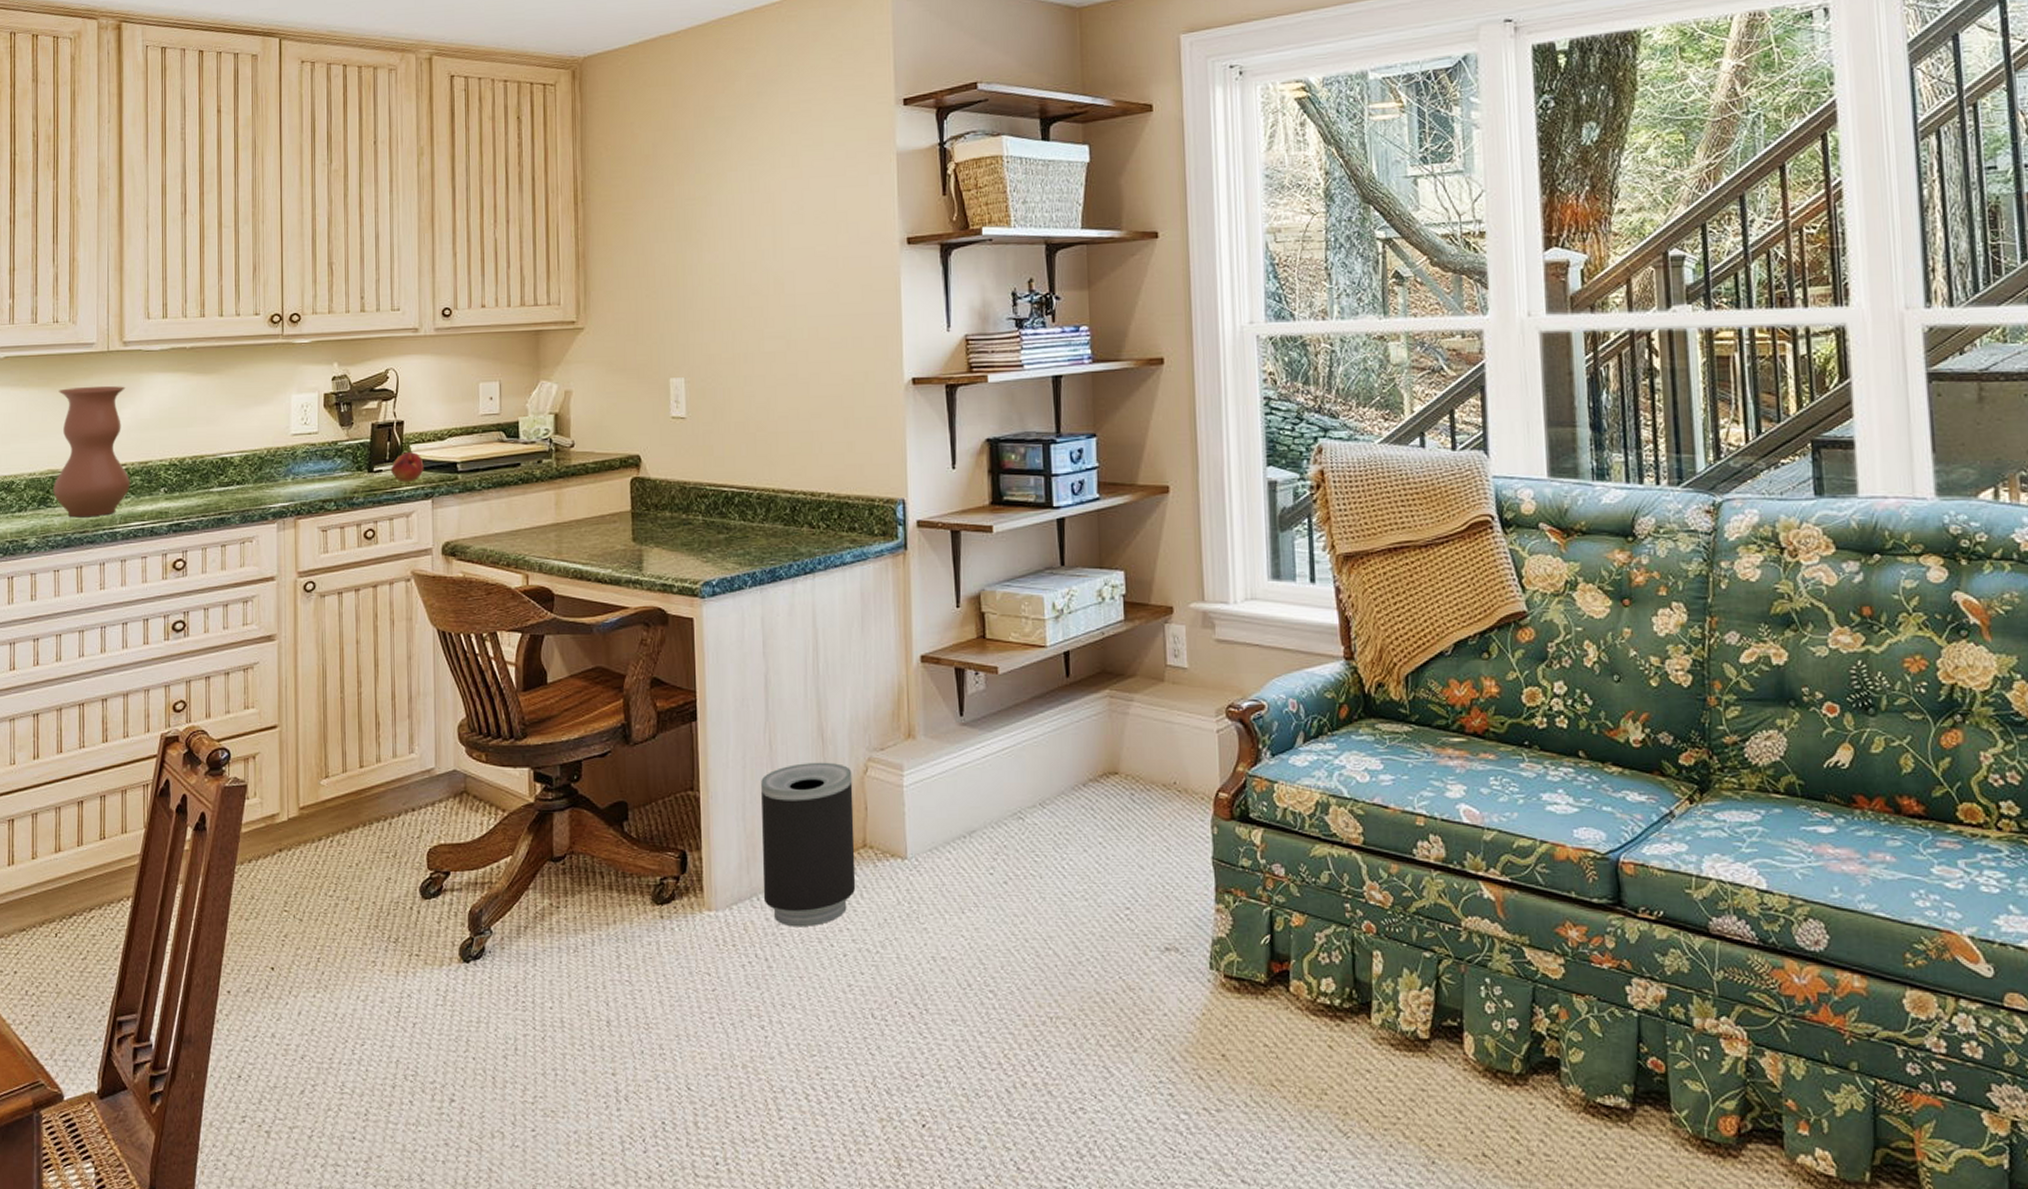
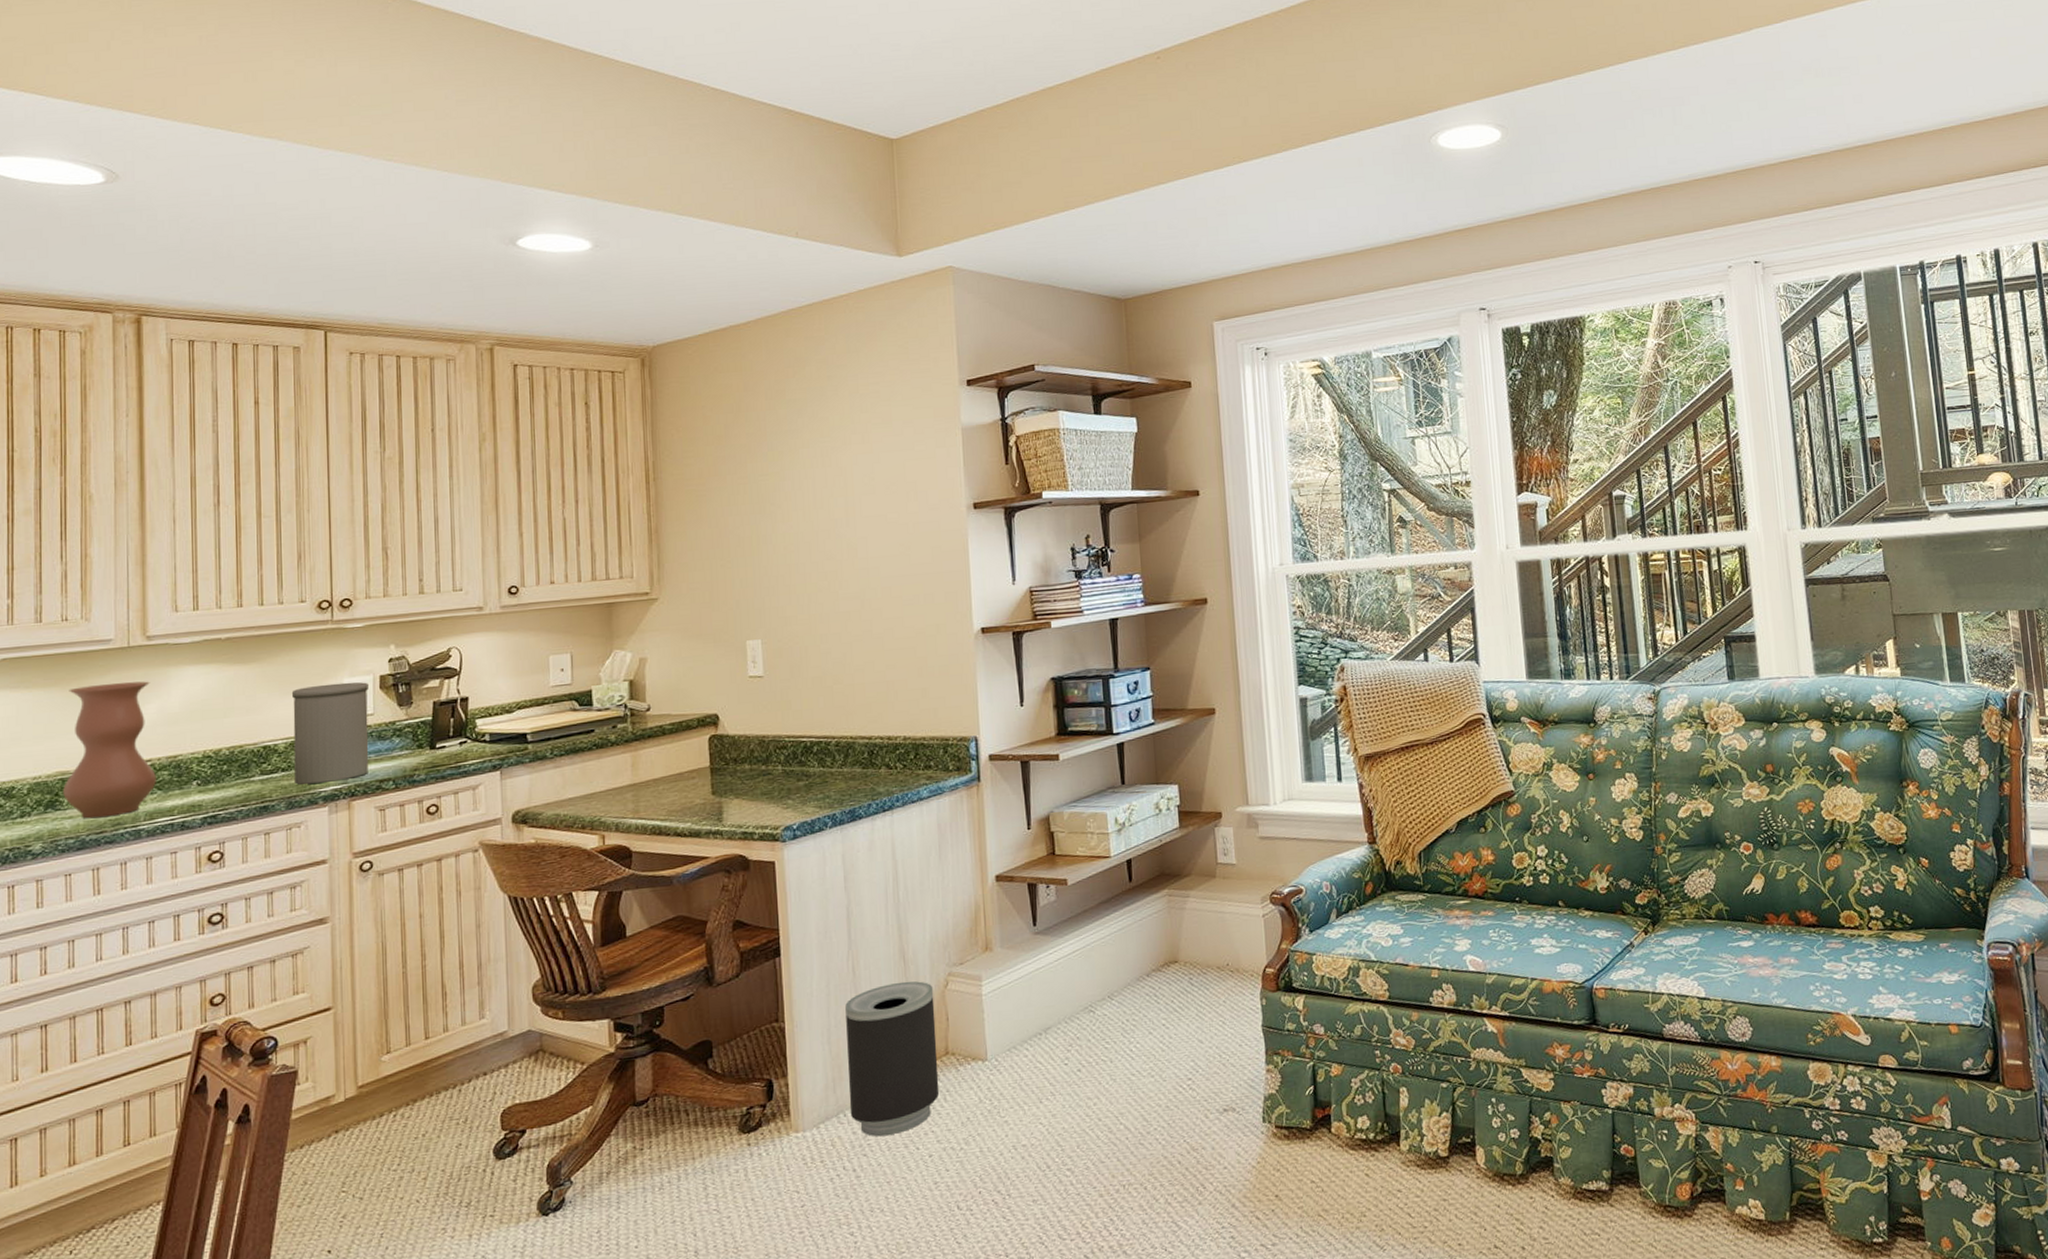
canister: none [246,398,314,499] -> present [291,682,369,785]
fruit: present [390,452,424,483] -> none [454,726,491,757]

